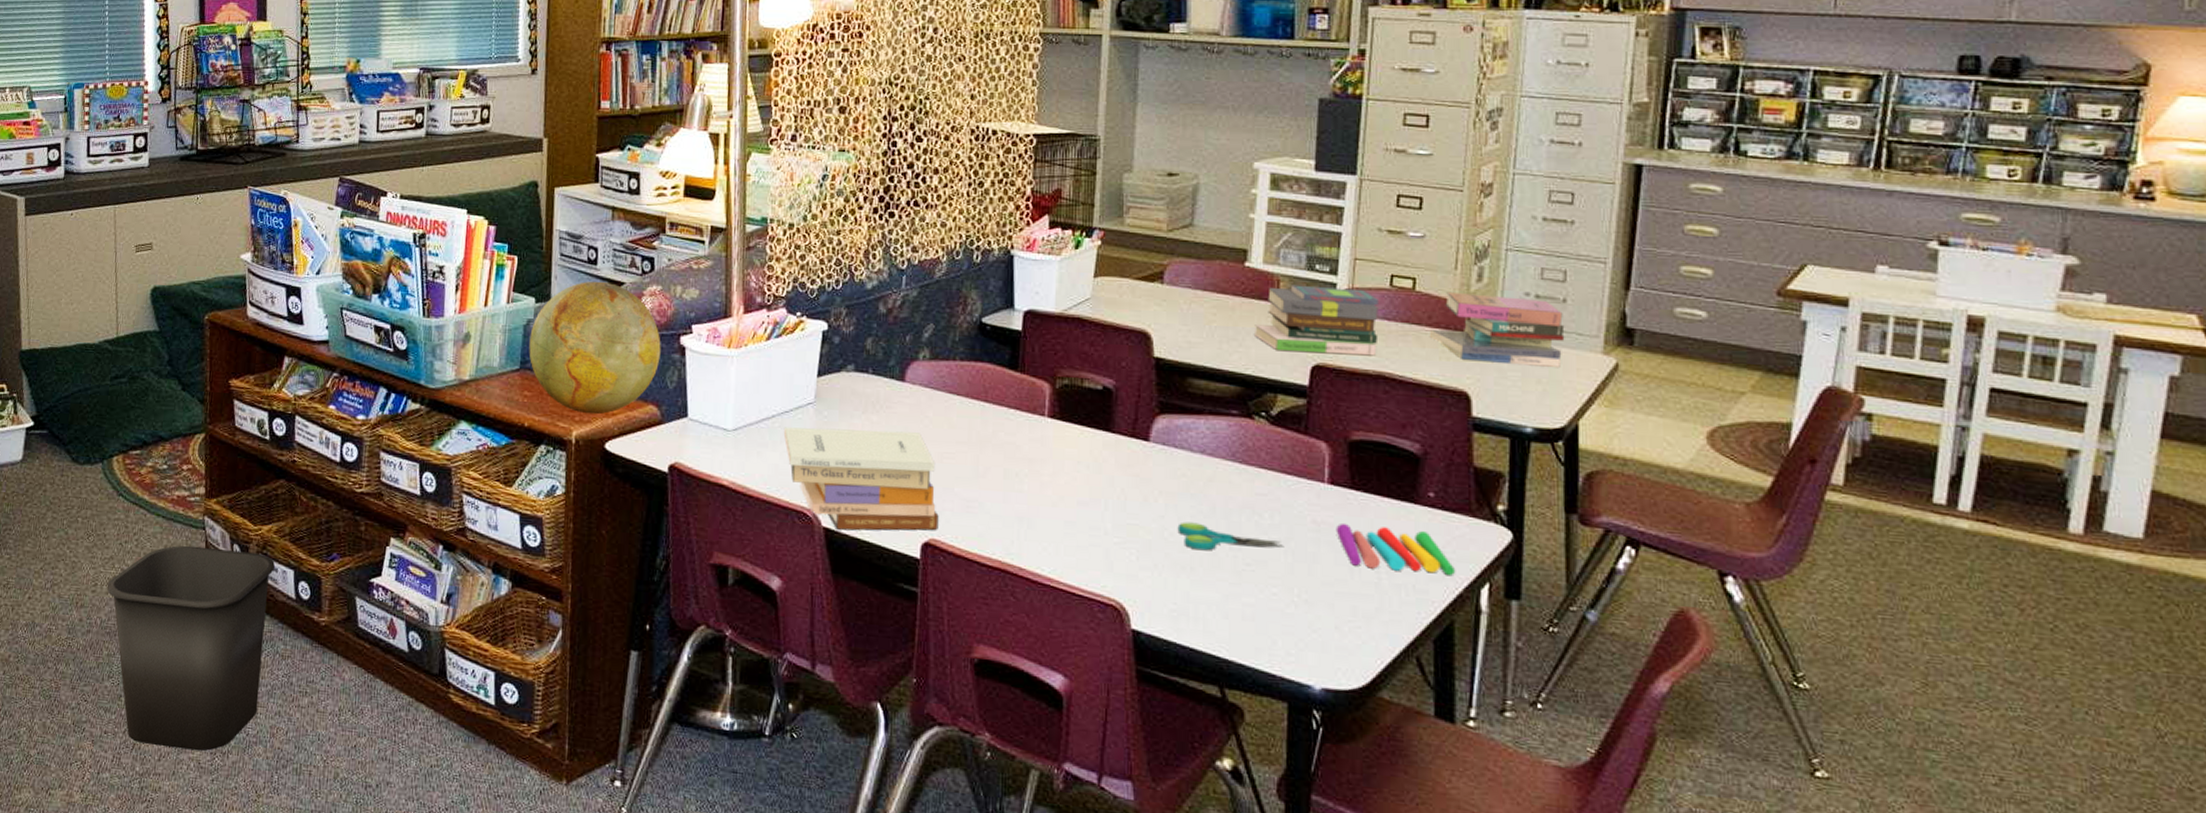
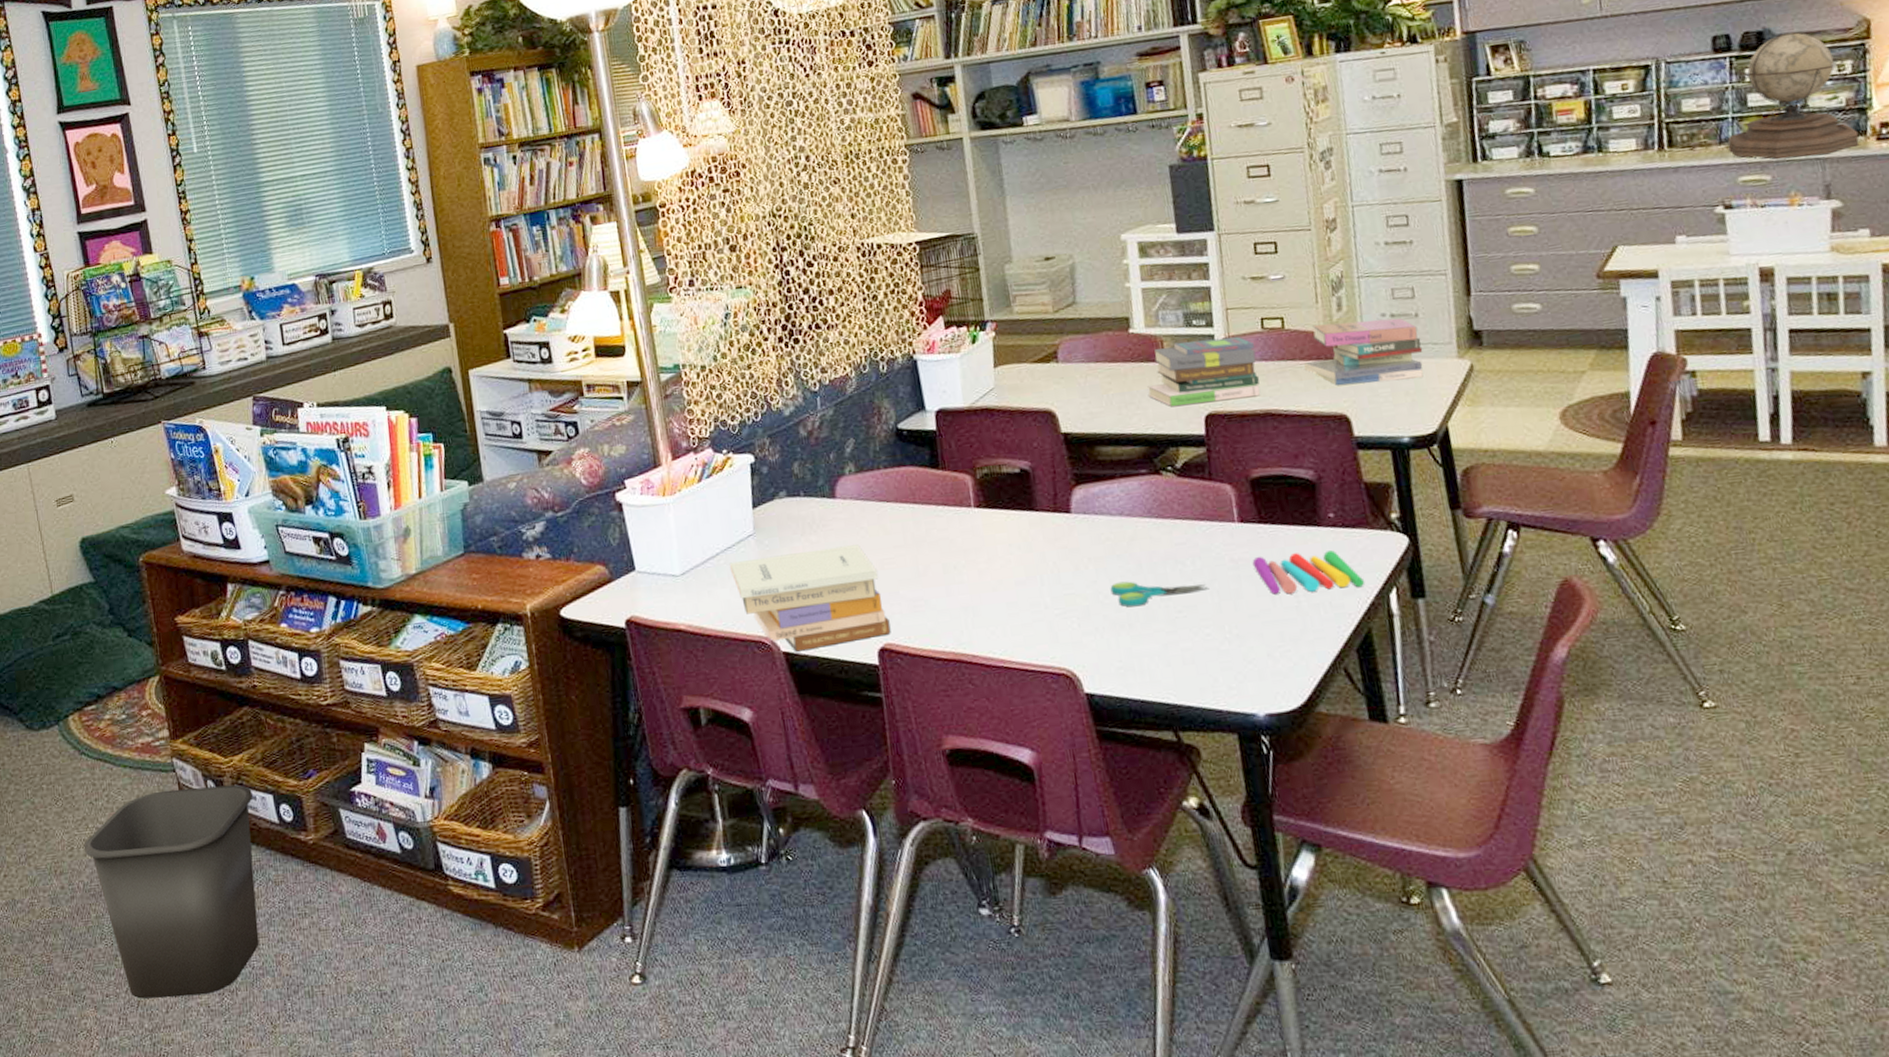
globe: present [529,281,661,415] -> none [468,453,600,586]
globe: none [1955,64,2114,205] -> present [1727,31,1860,159]

